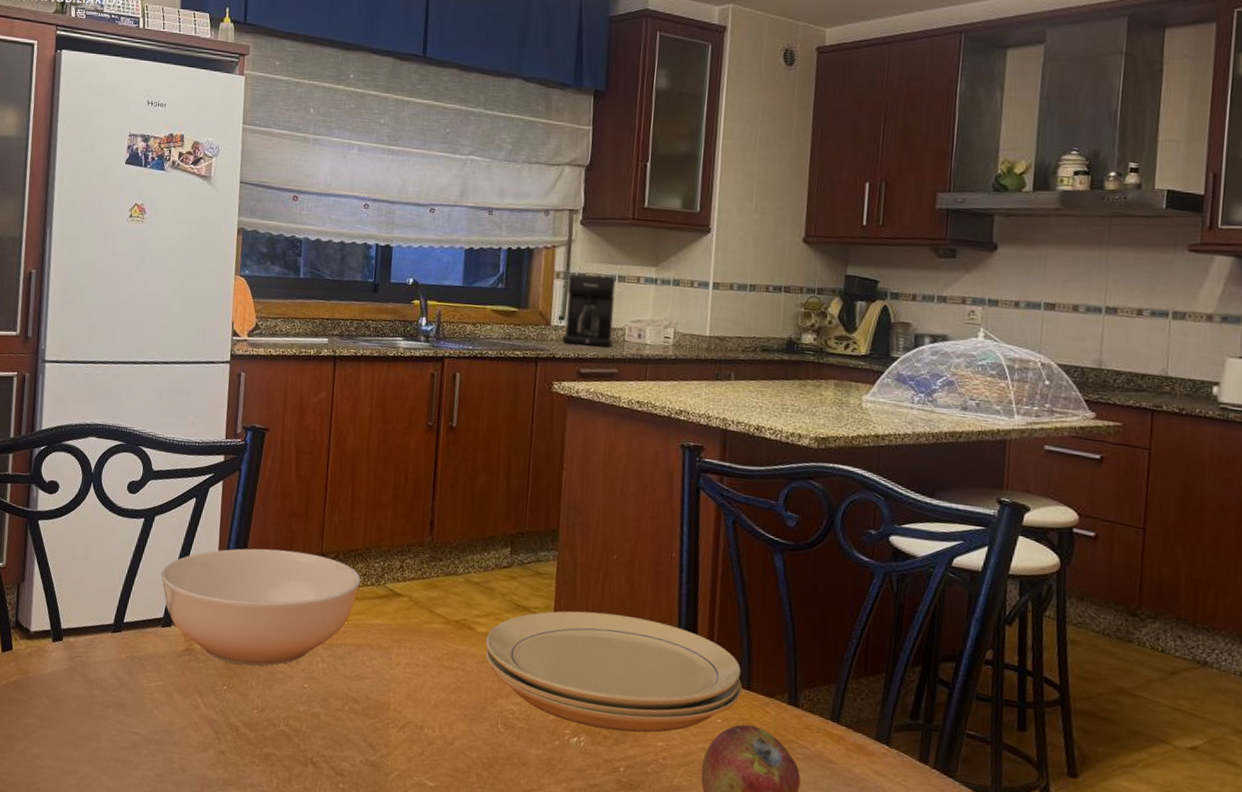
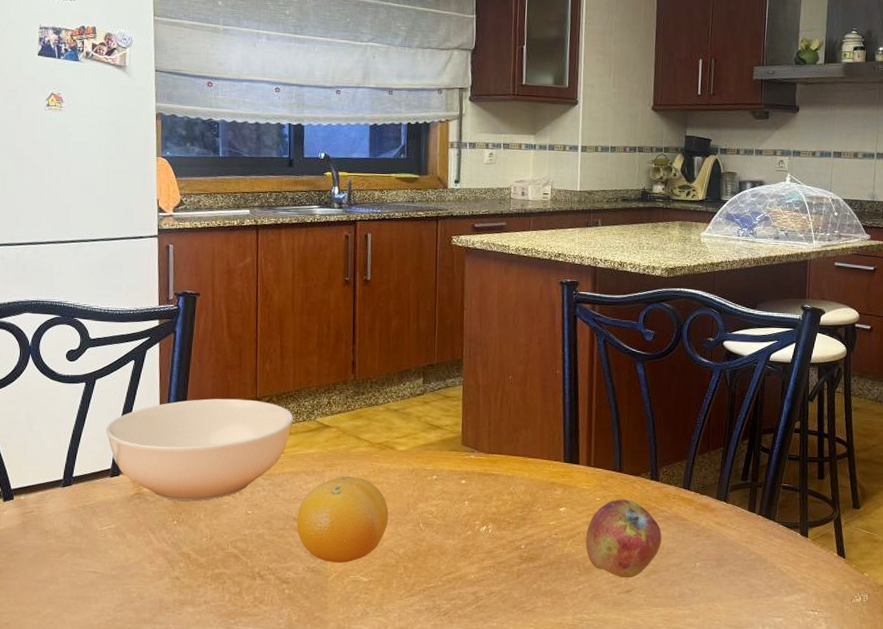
fruit: none [356,655,463,761] -> present [296,476,389,563]
plate: present [485,611,743,733] -> none [405,424,616,517]
coffee maker: present [562,274,616,347] -> none [458,143,502,205]

